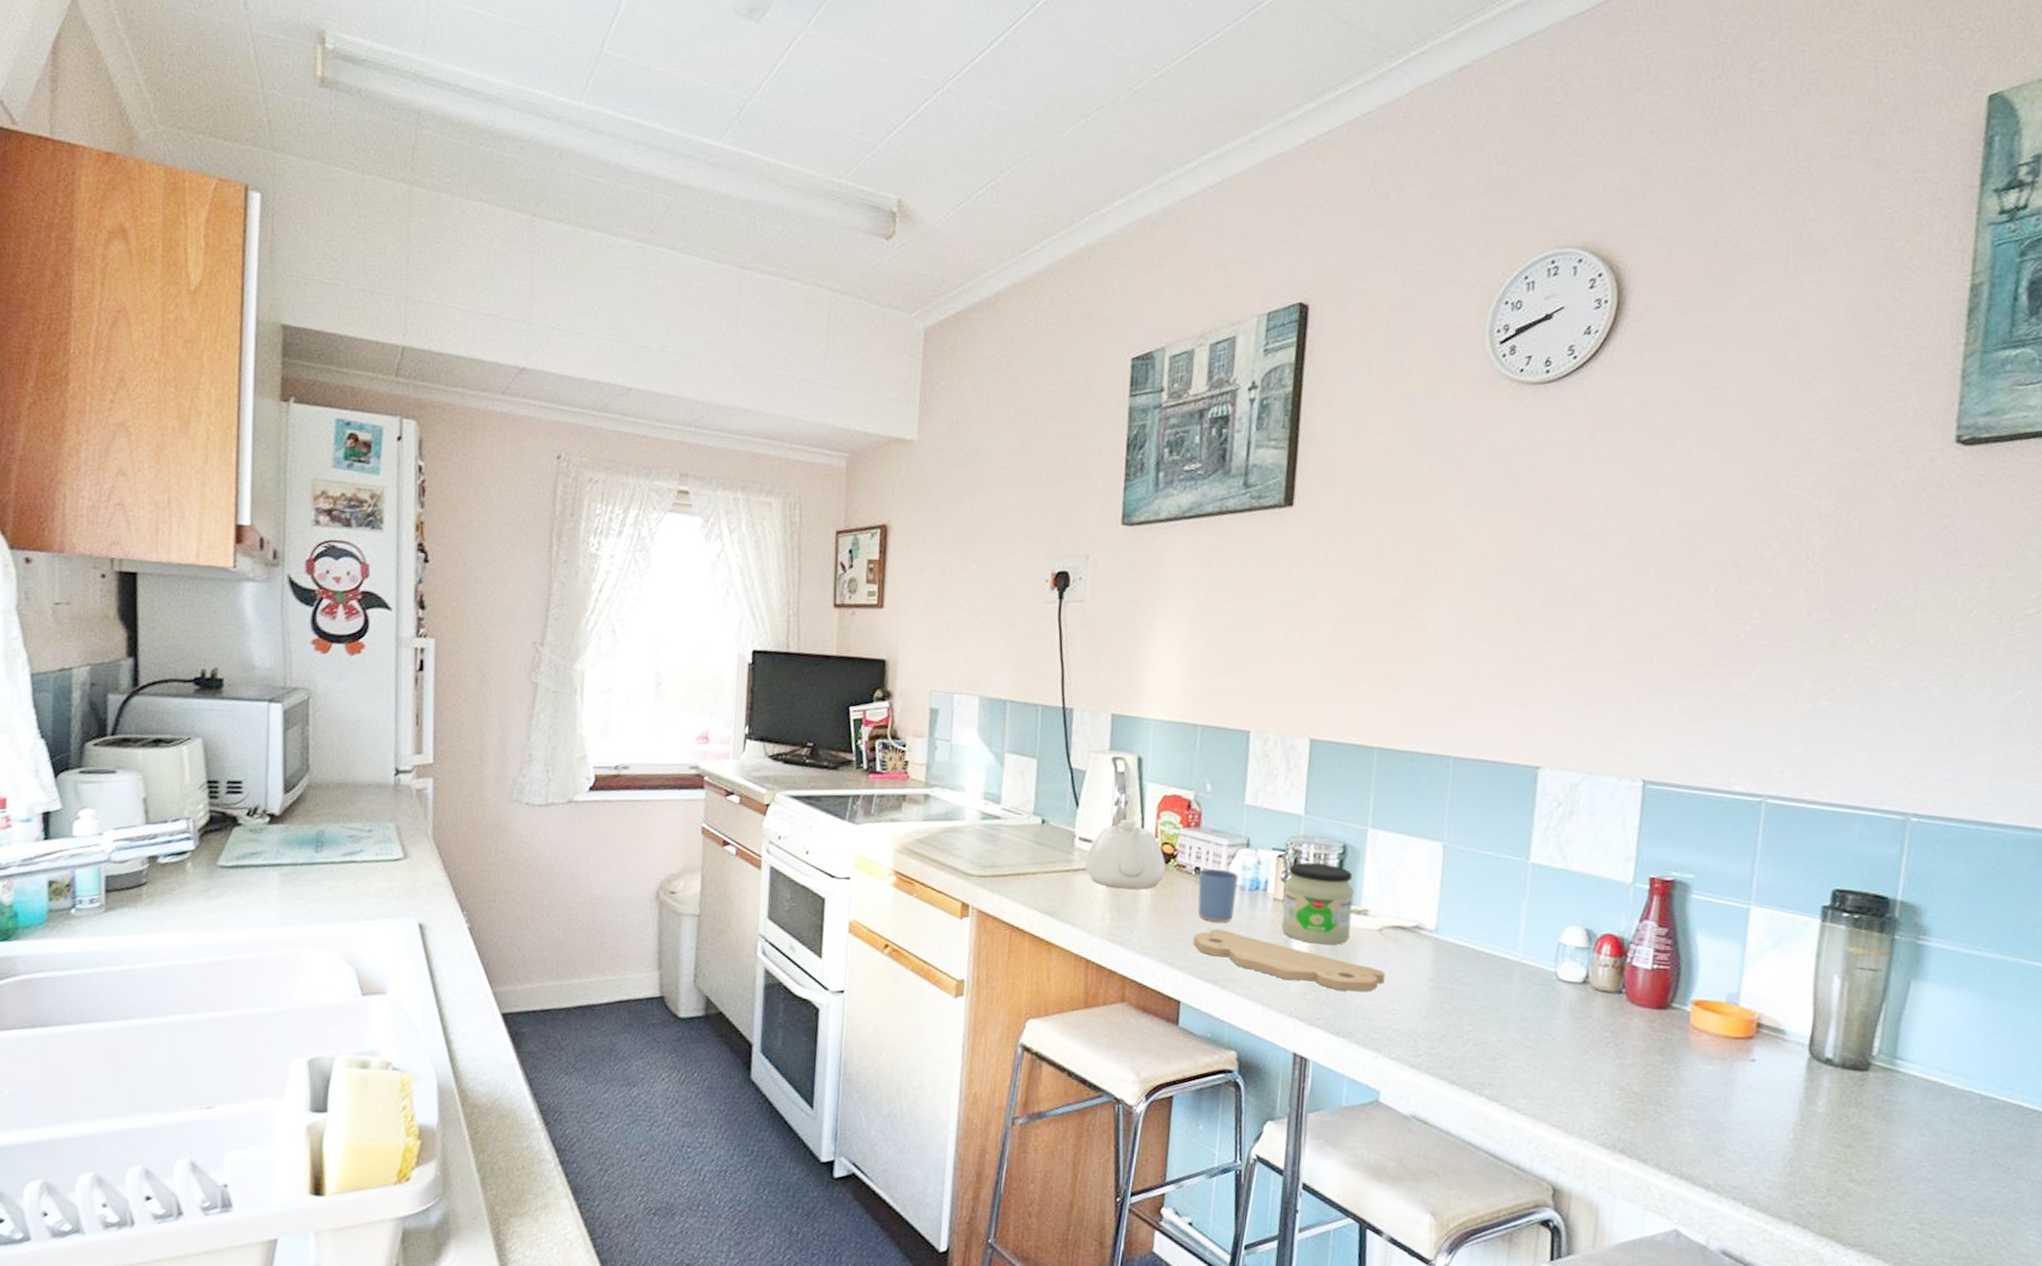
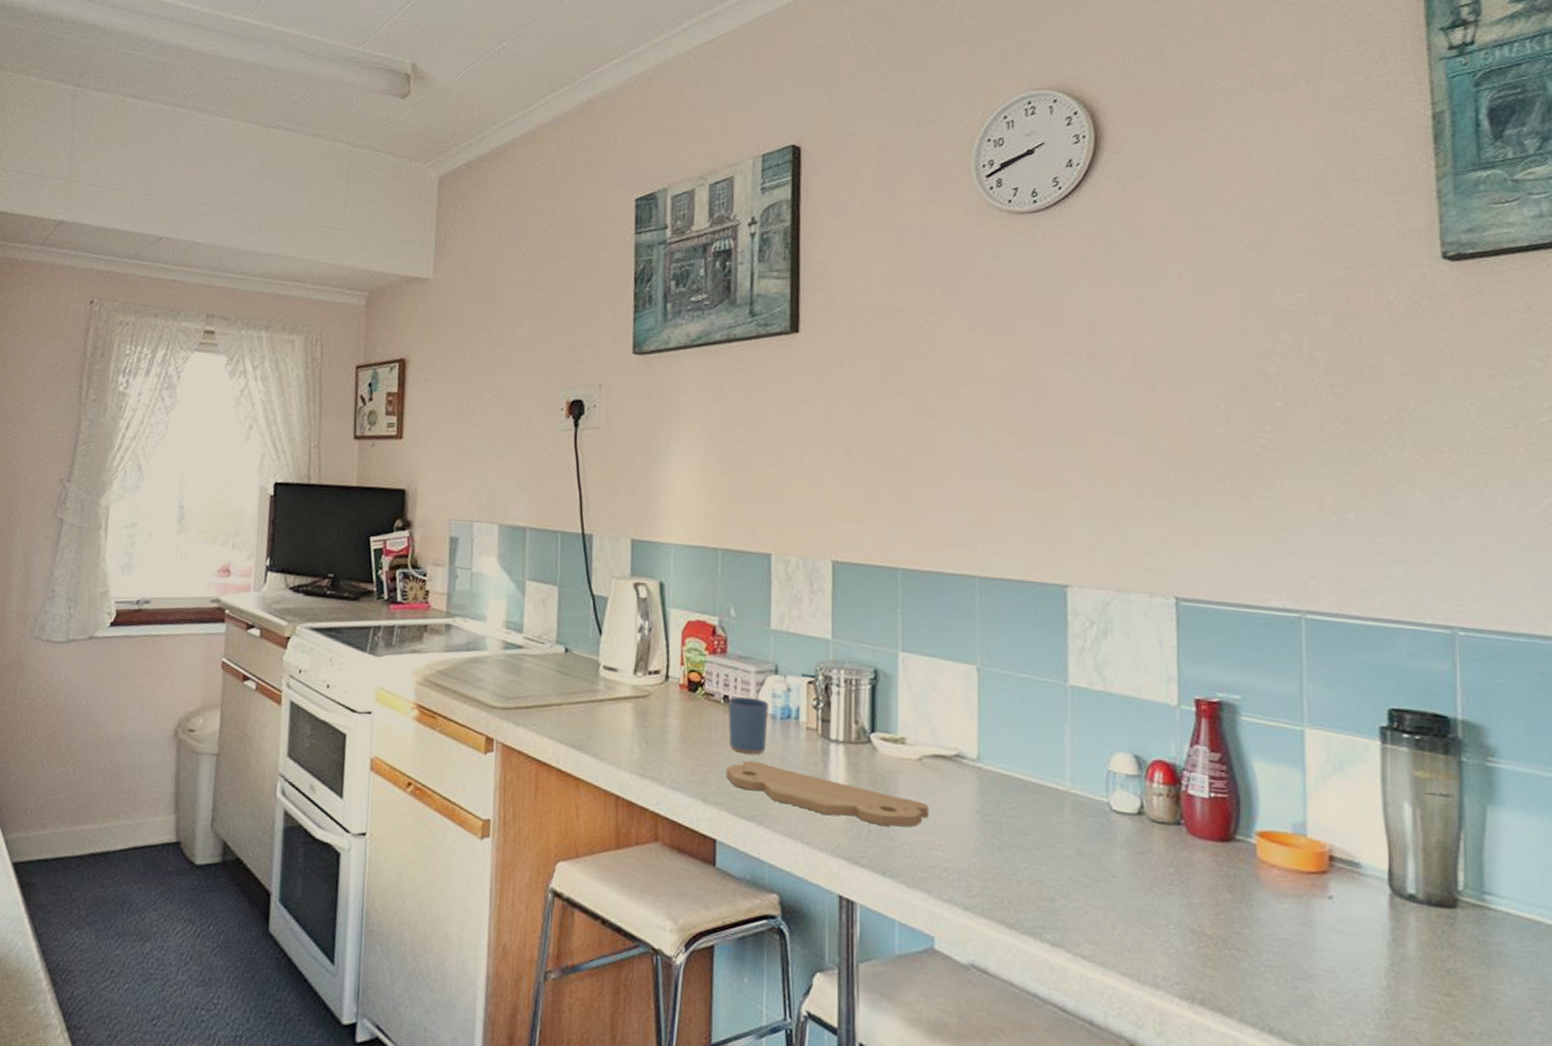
teapot: present [1085,818,1166,890] -> none [610,646,694,720]
jar: present [1281,862,1354,945] -> none [817,688,889,777]

